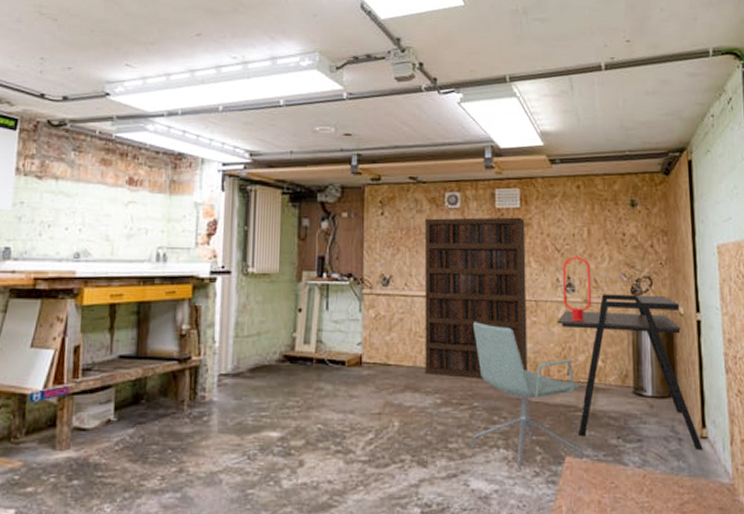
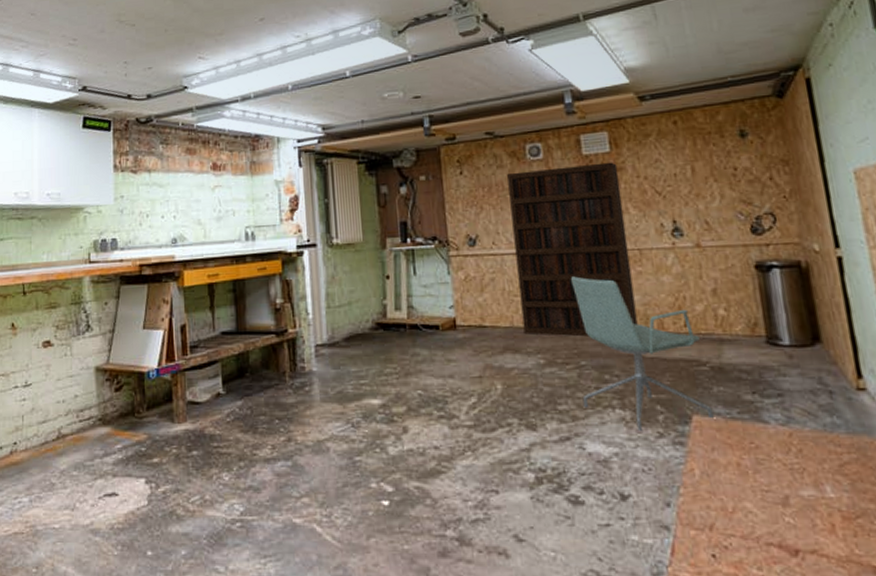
desk: present [557,294,703,451] -> none [665,232,862,405]
table lamp: present [562,256,592,320] -> none [665,198,705,267]

